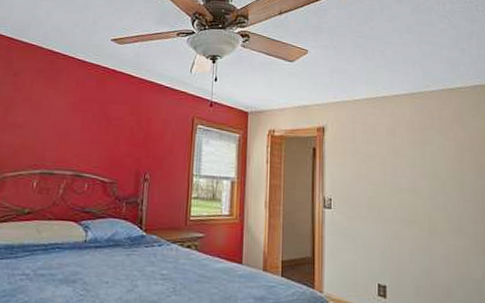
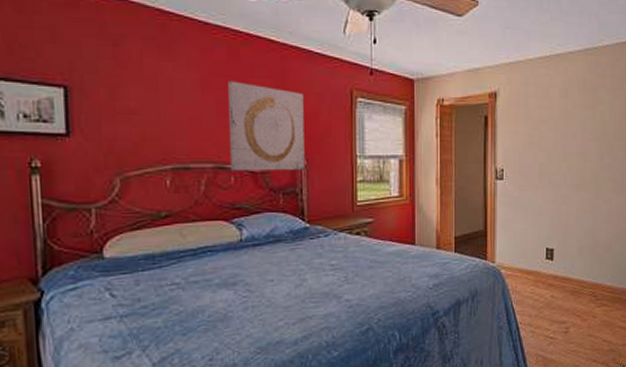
wall art: none [86,106,152,184] -> present [228,81,305,172]

